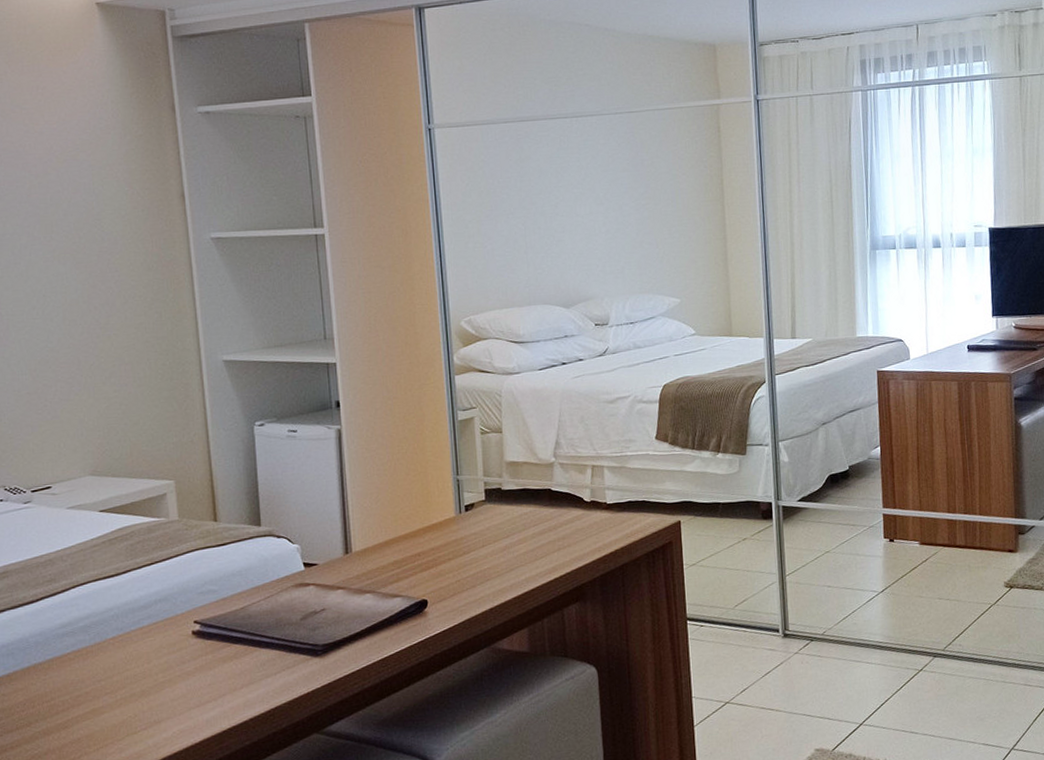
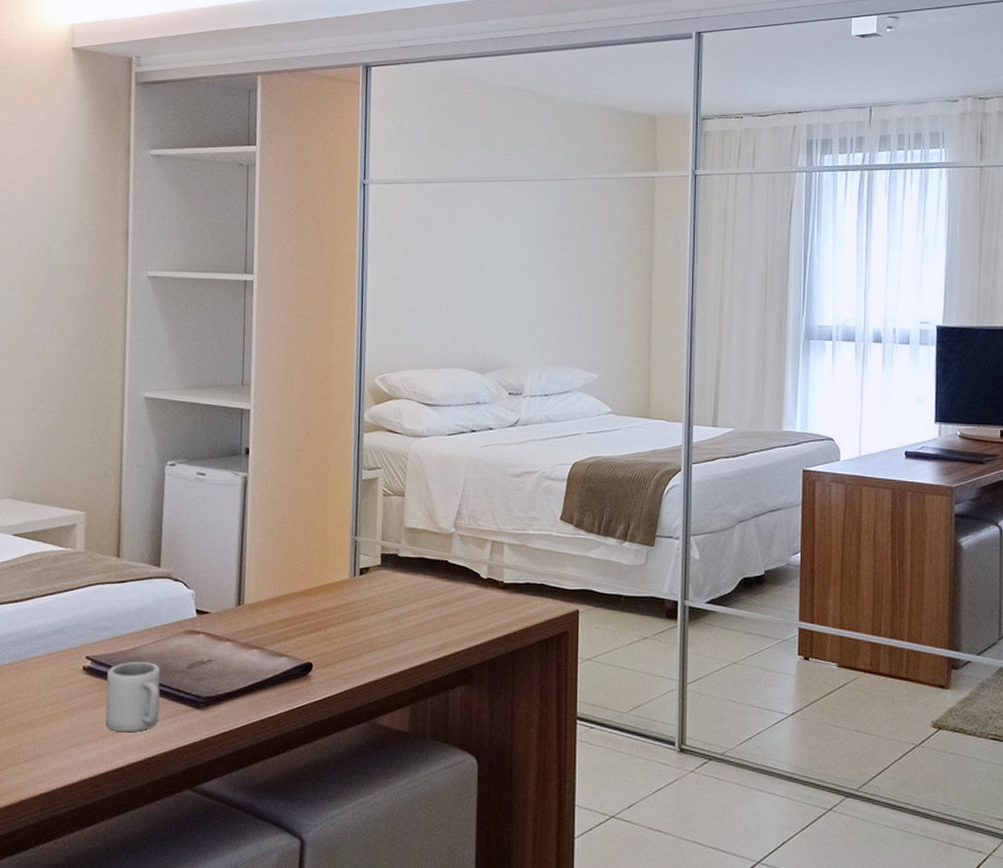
cup: none [218,618,277,689] -> present [105,661,161,733]

